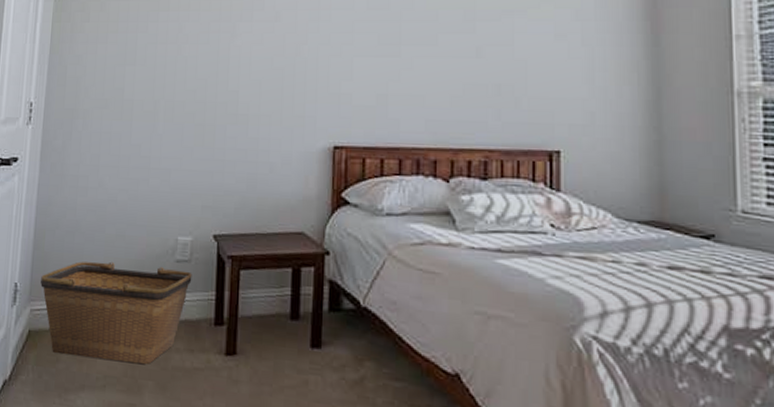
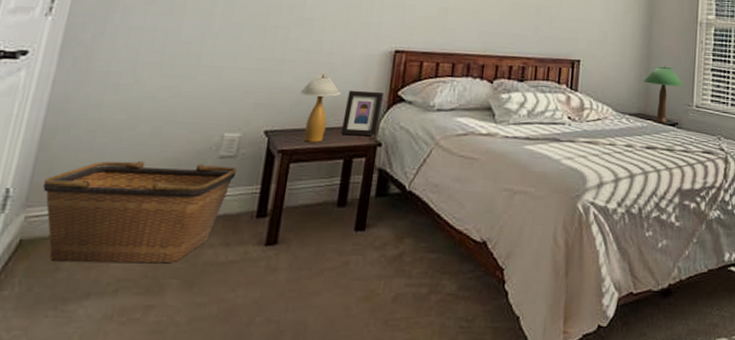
table lamp: none [241,172,282,249] -> present [299,71,341,143]
picture frame: none [287,191,326,242] -> present [341,90,384,135]
table lamp: none [655,155,721,235] -> present [644,66,685,124]

